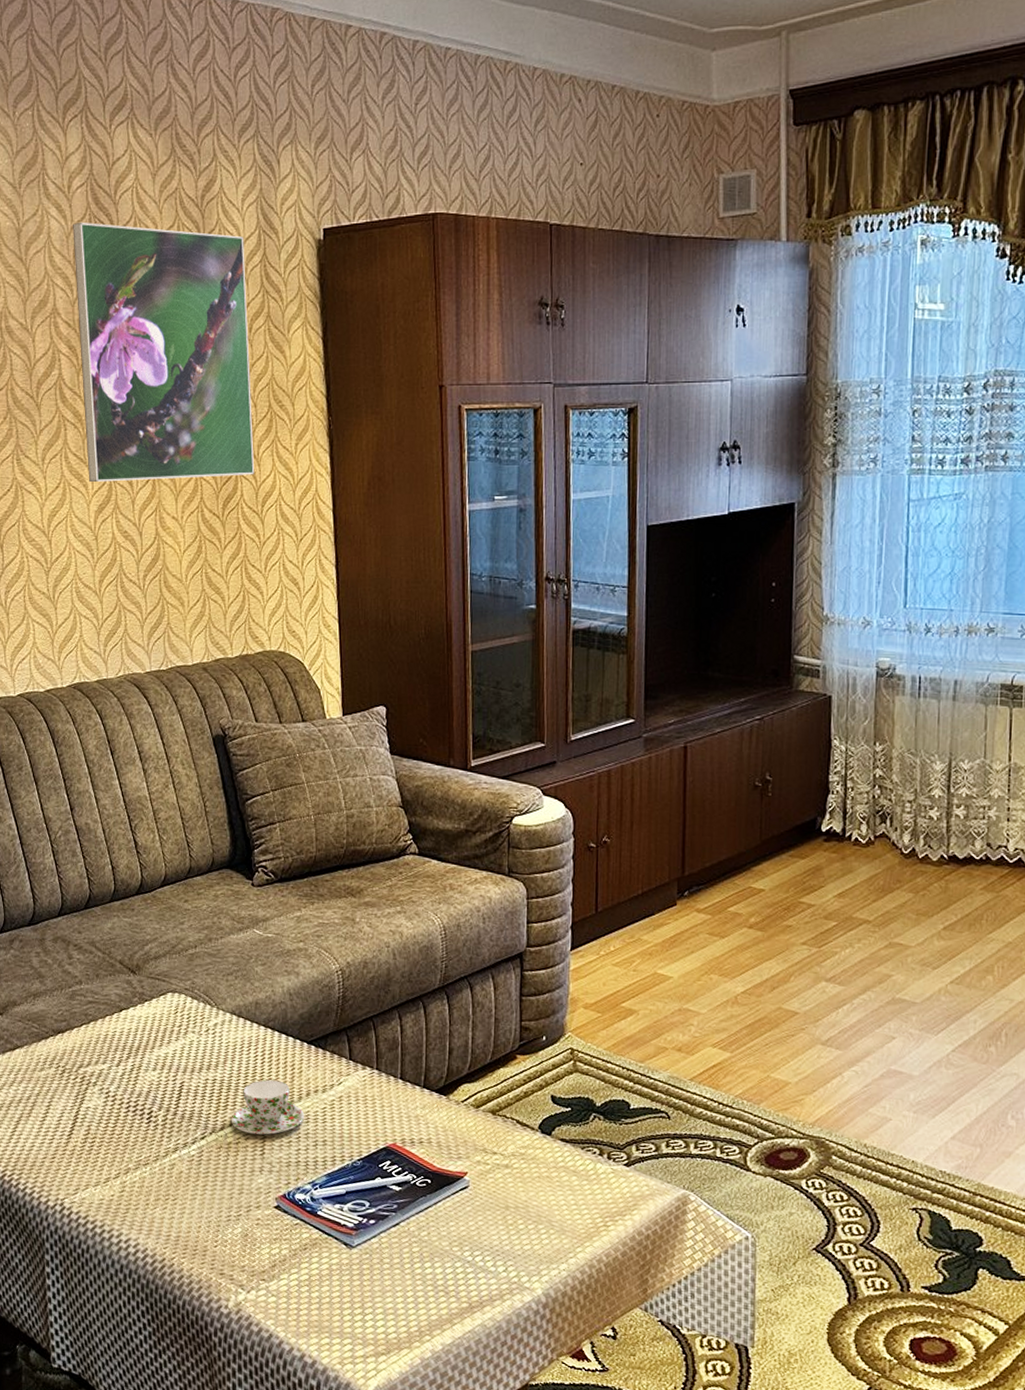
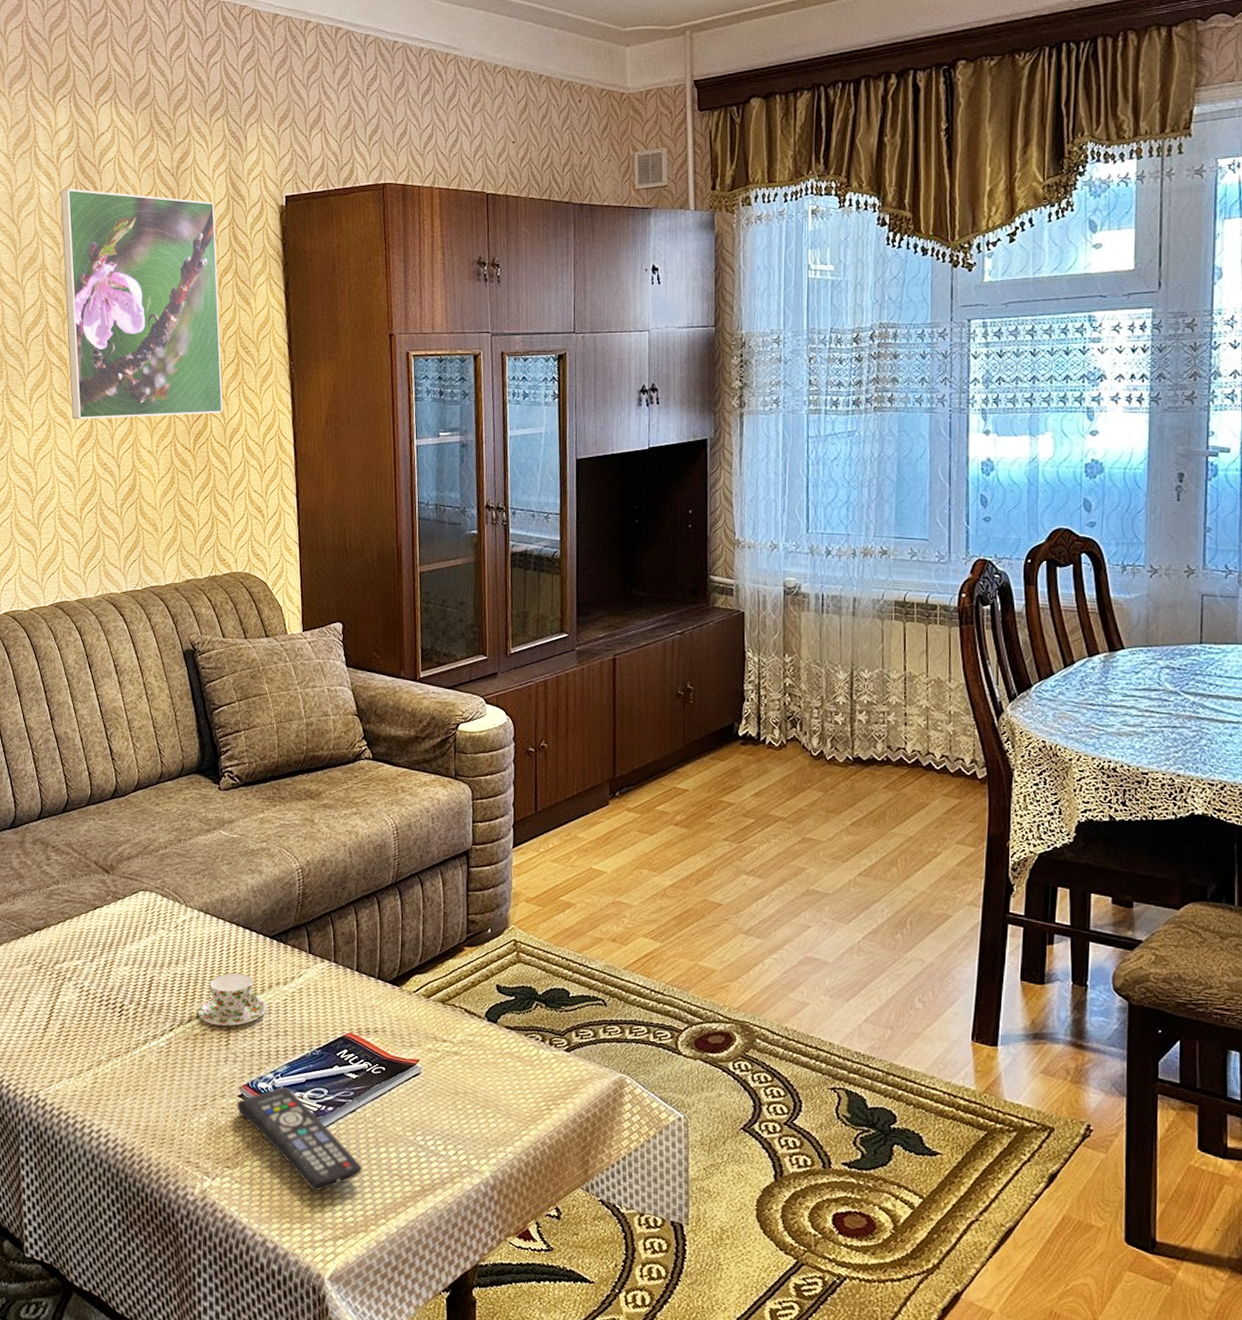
remote control: none [273,1198,406,1307] -> present [237,1086,363,1192]

